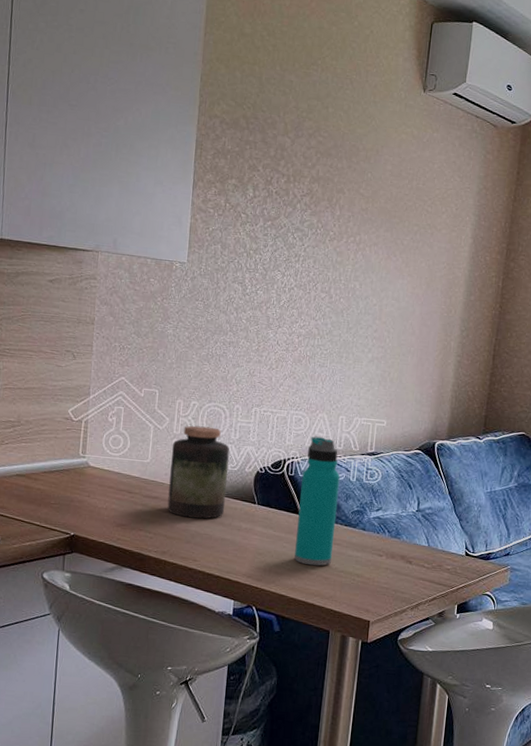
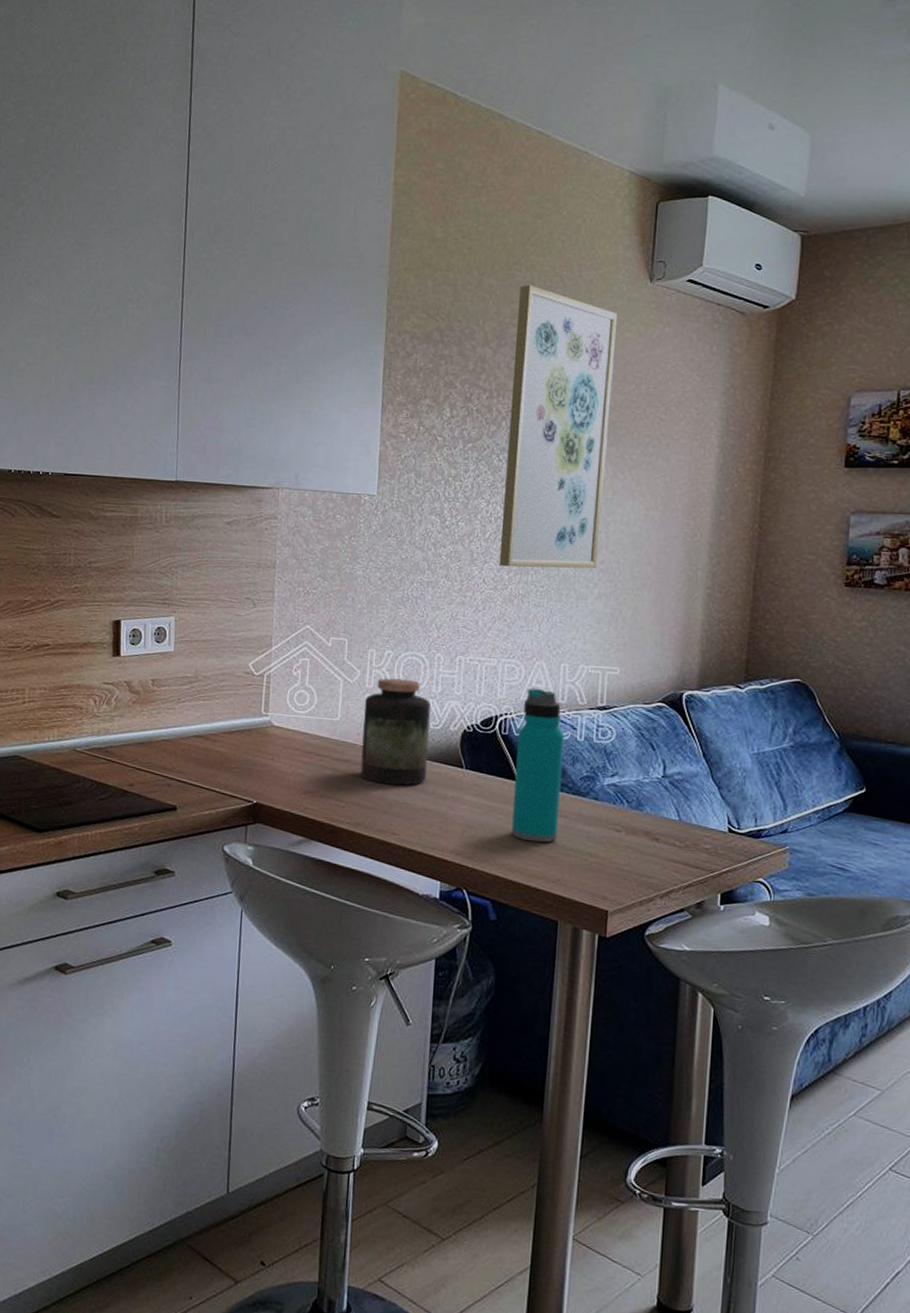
wall art: none [290,84,396,336] -> present [499,285,618,569]

